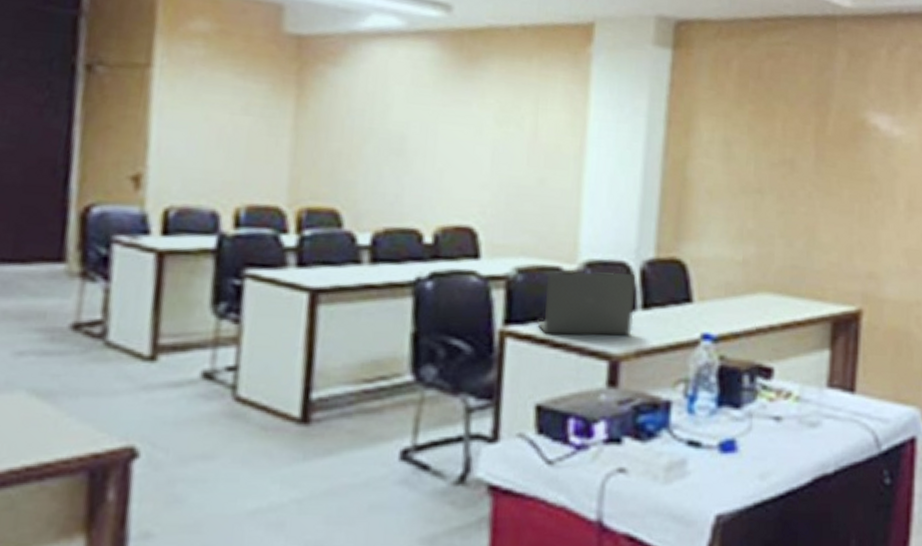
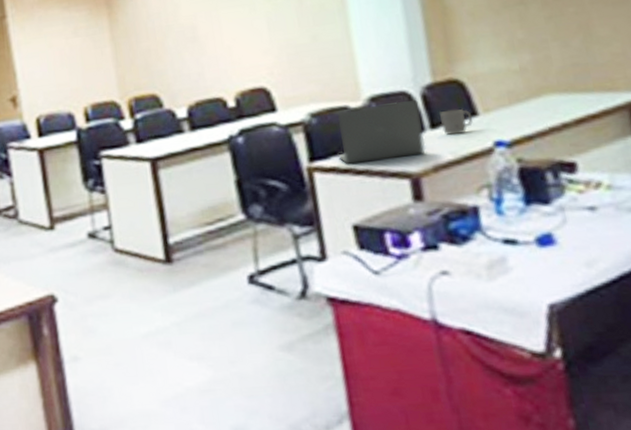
mug: none [653,291,687,321] -> present [440,108,474,136]

